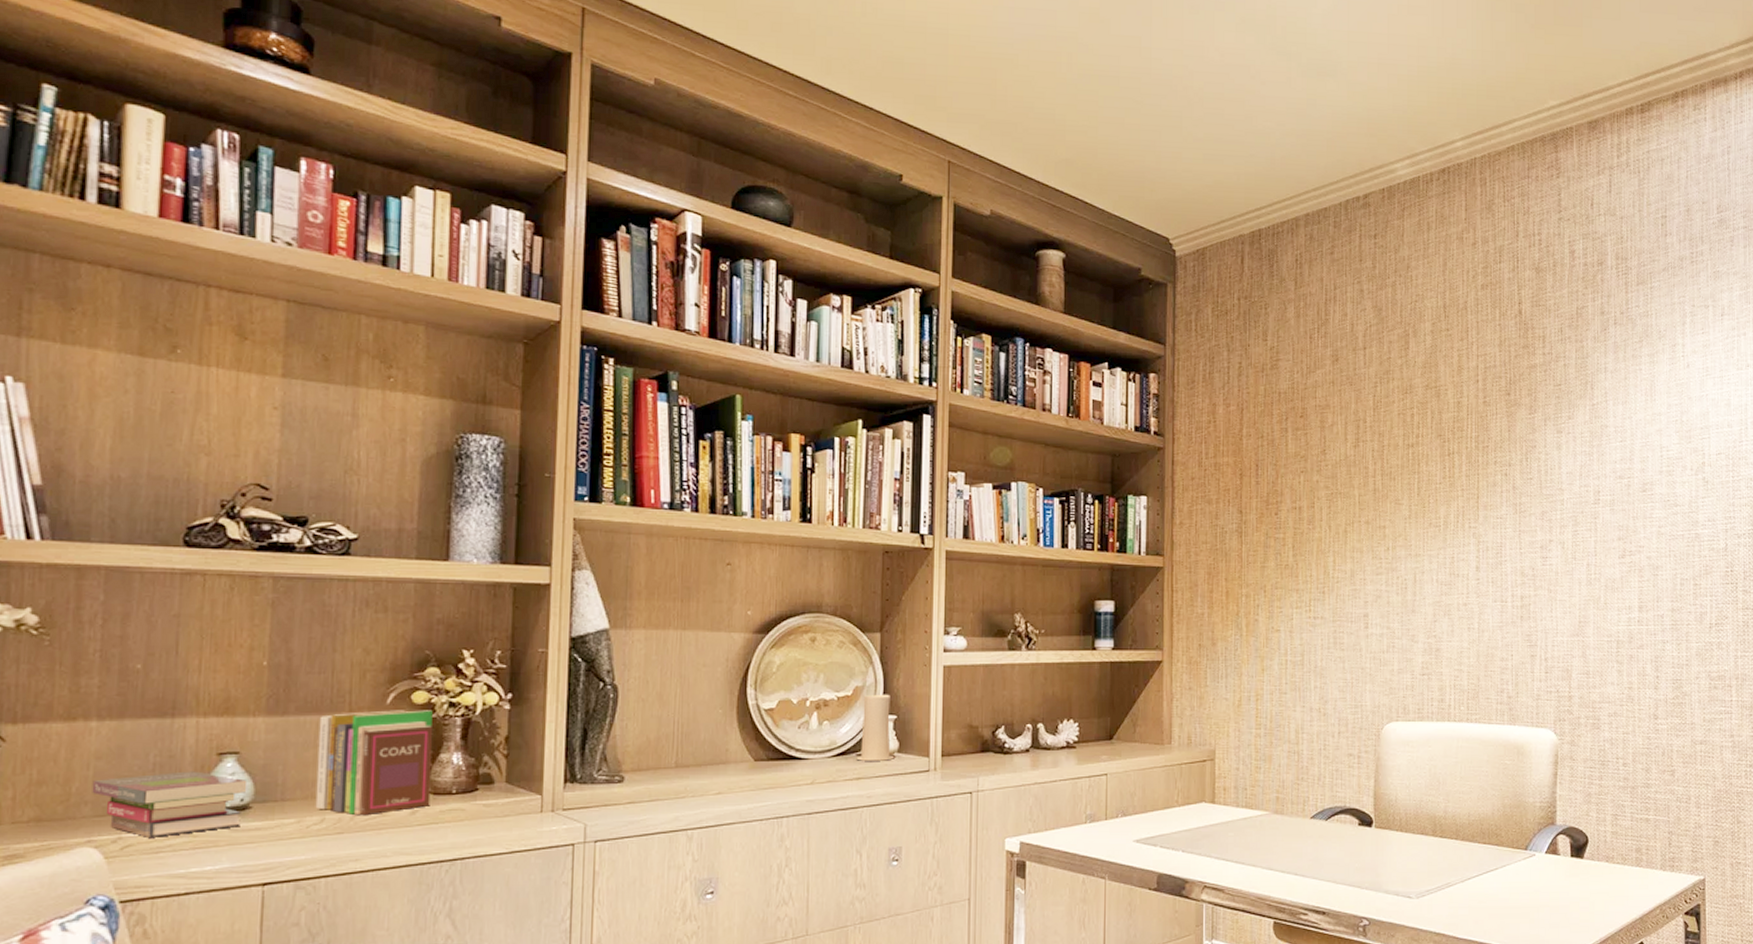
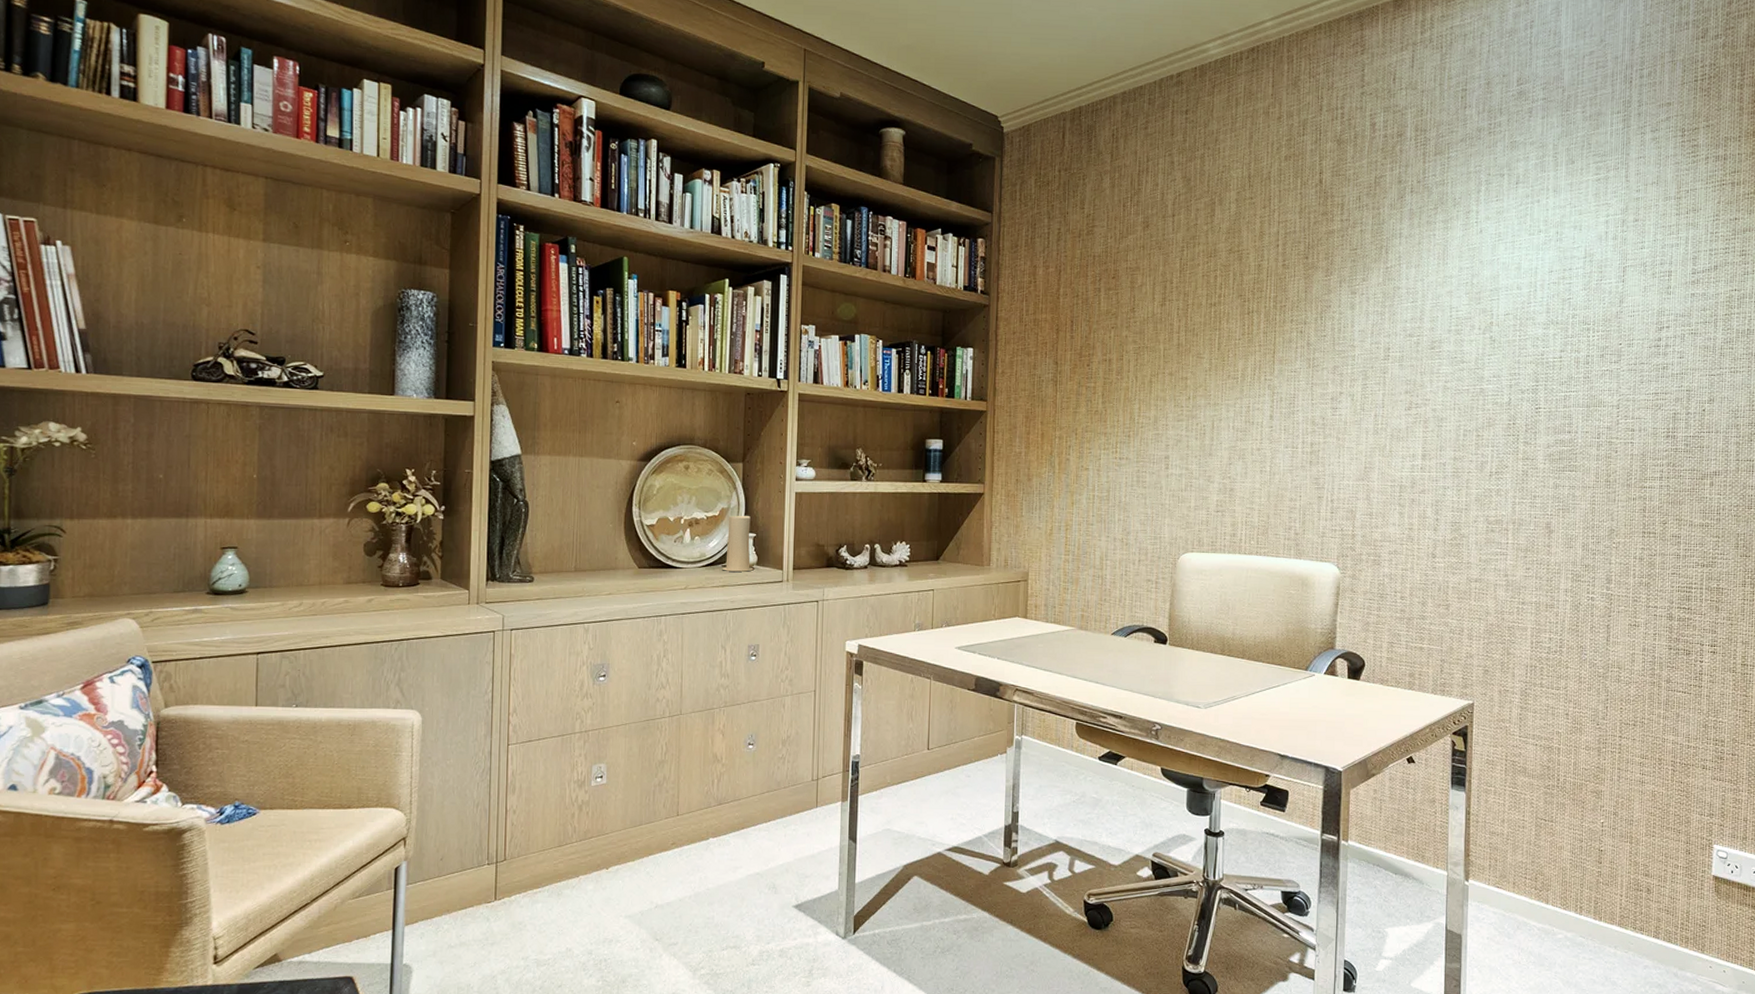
books: present [92,771,248,837] -> none [129,561,244,613]
books: present [315,710,434,815] -> none [295,517,384,601]

